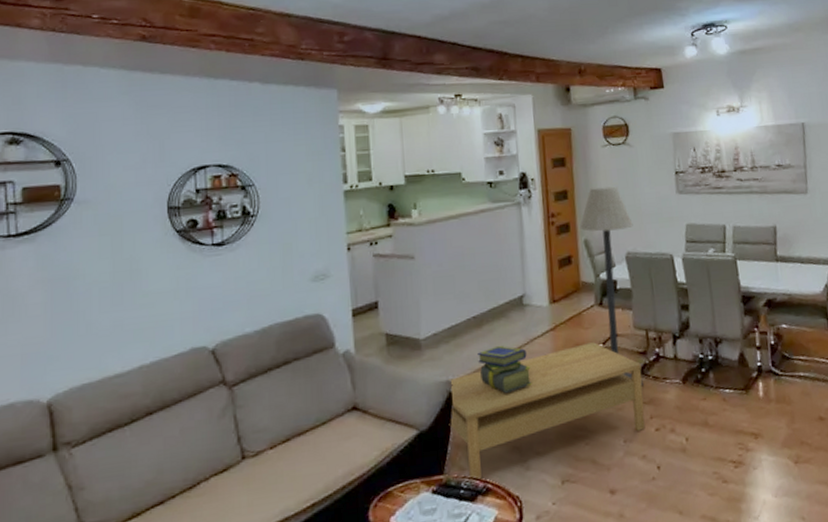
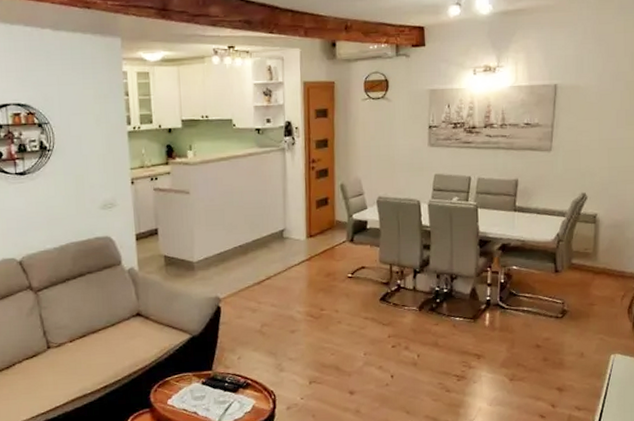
coffee table: present [448,342,645,479] -> none [216,272,384,376]
stack of books: present [477,345,532,394] -> none [242,270,288,310]
floor lamp: present [579,186,643,387] -> none [337,137,386,311]

